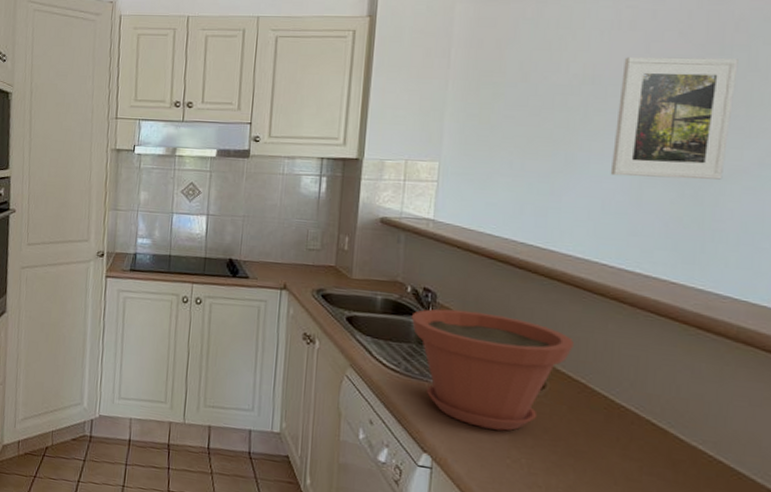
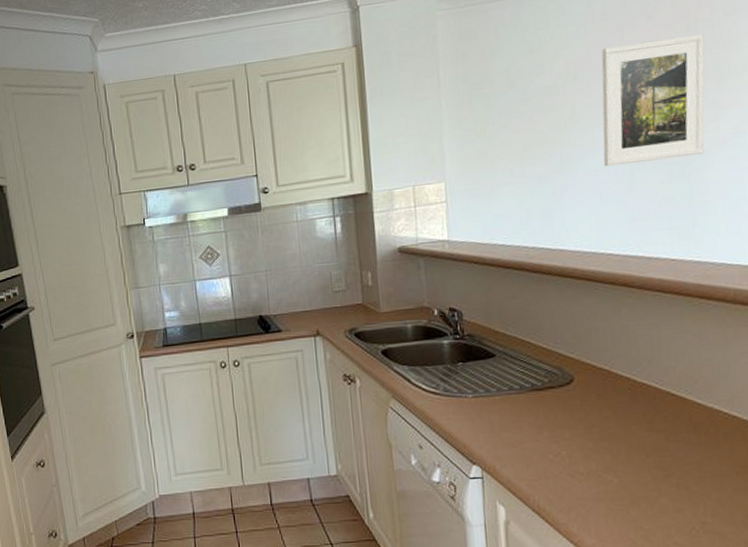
plant pot: present [411,308,574,431] -> none [442,321,593,430]

